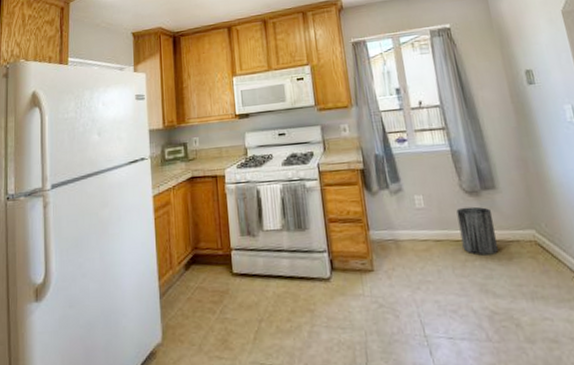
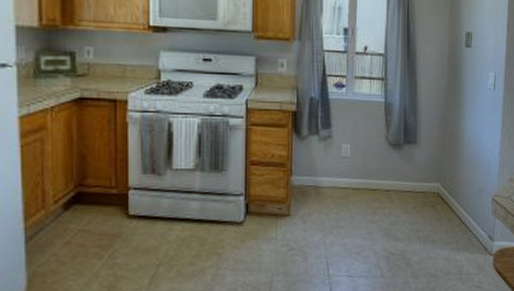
trash can: present [456,206,498,255] -> none [377,159,409,204]

